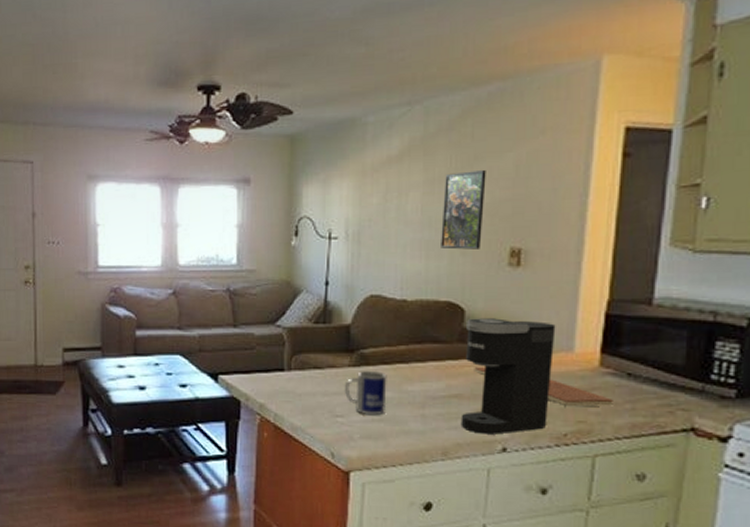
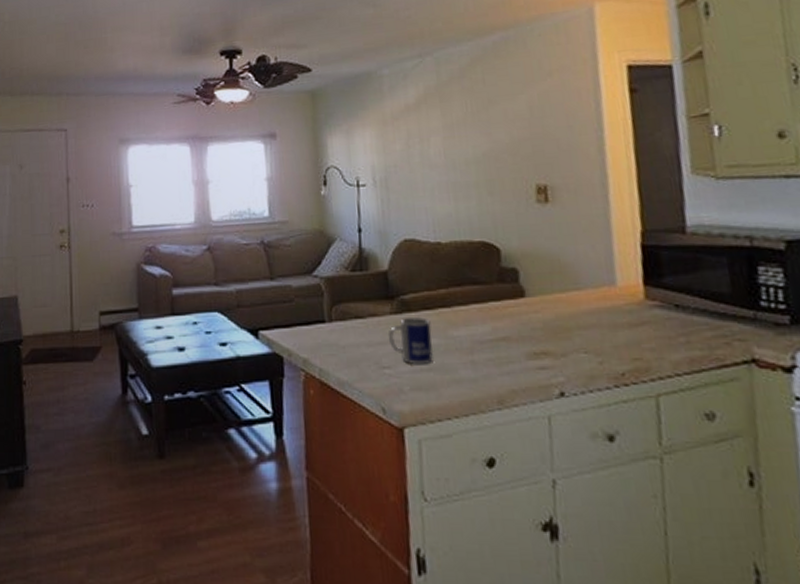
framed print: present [441,170,486,250] -> none [462,113,507,190]
coffee maker: present [460,318,556,434] -> none [503,255,602,378]
chopping board: present [474,367,613,407] -> none [518,307,667,344]

